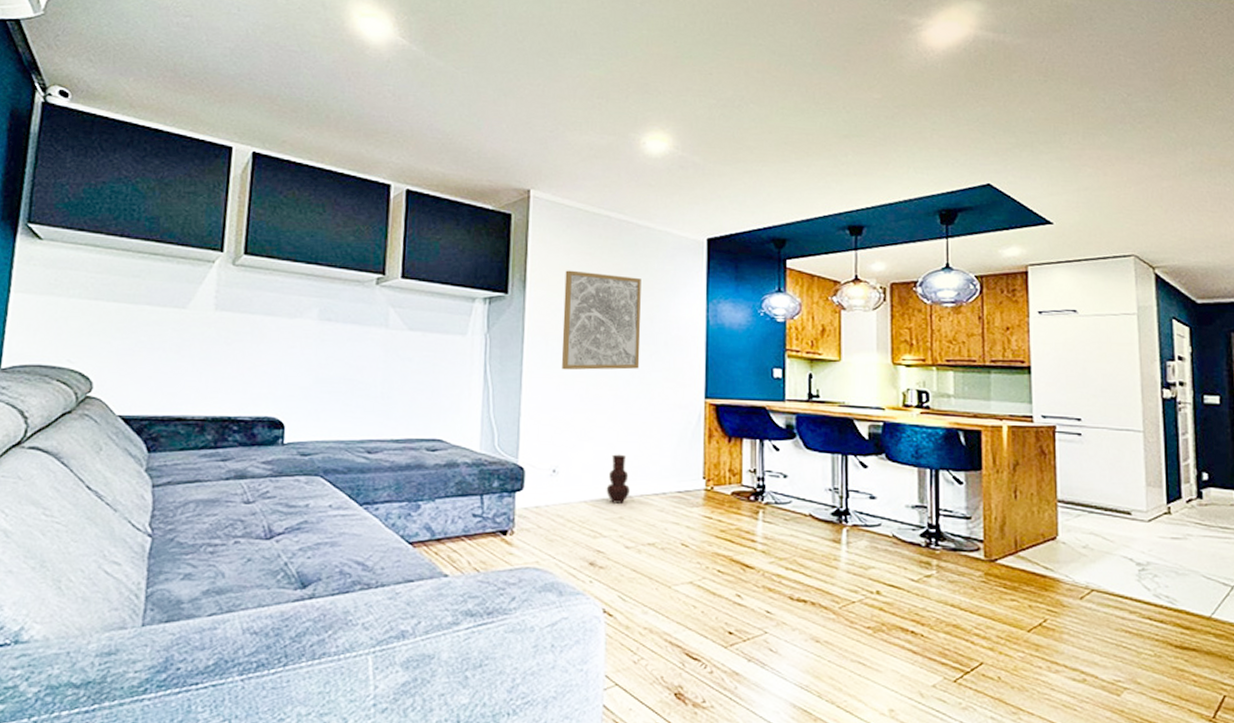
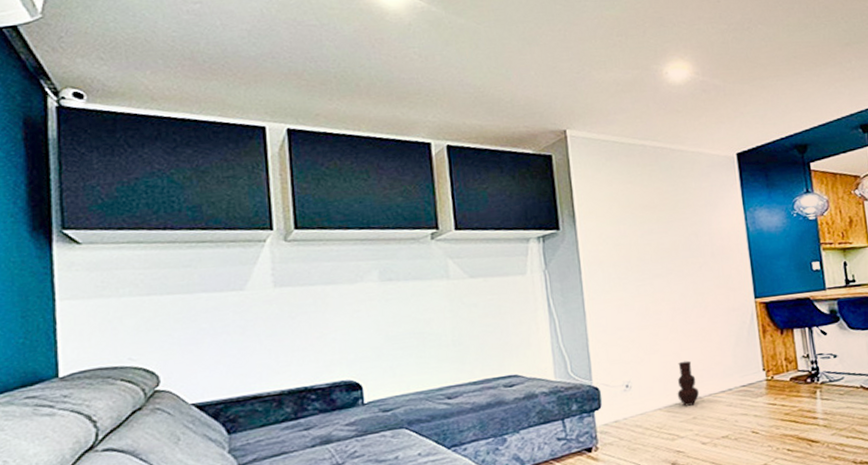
wall art: present [561,270,641,370] -> none [610,198,692,293]

